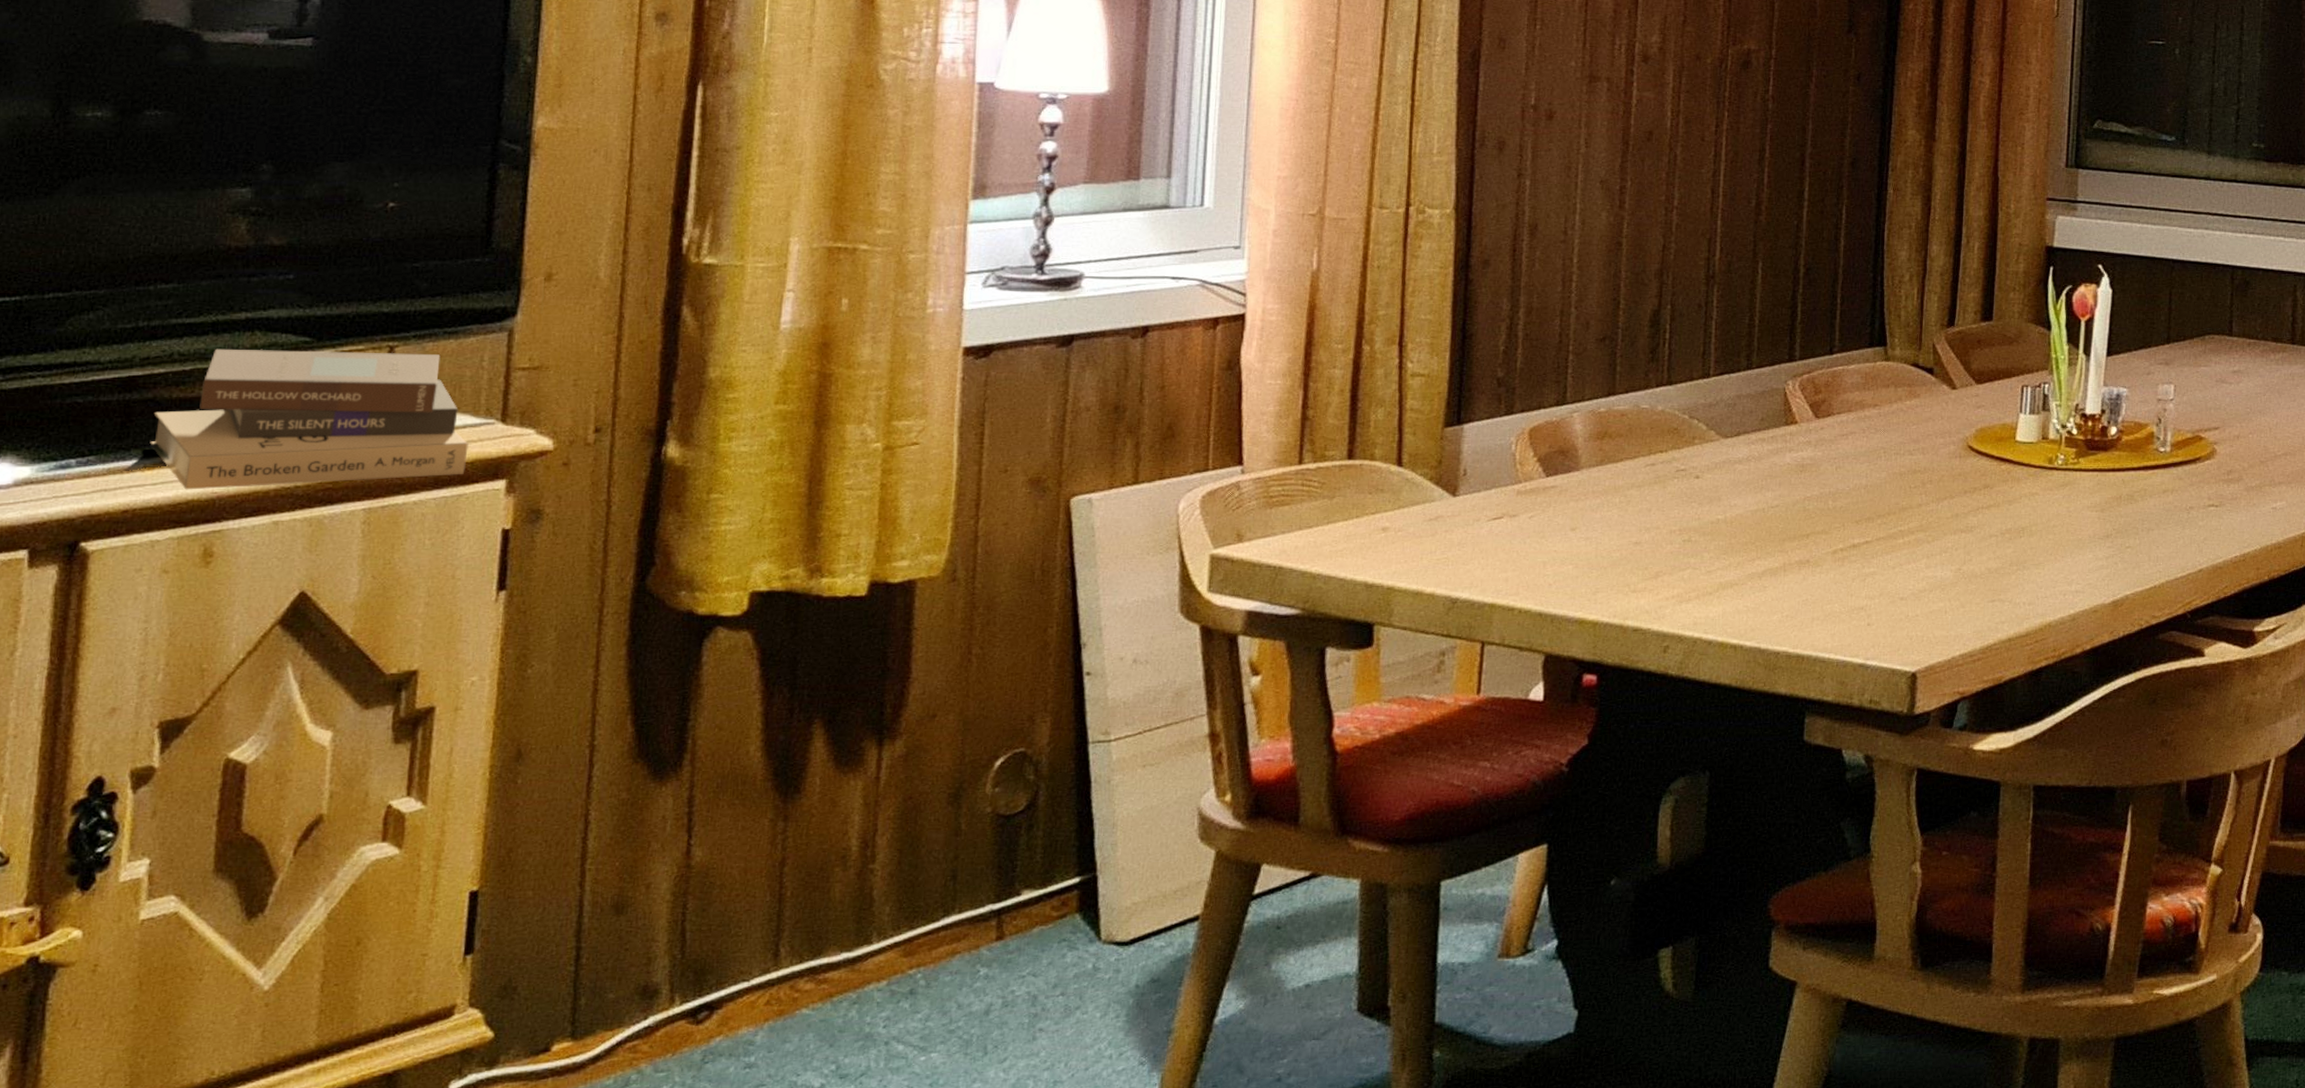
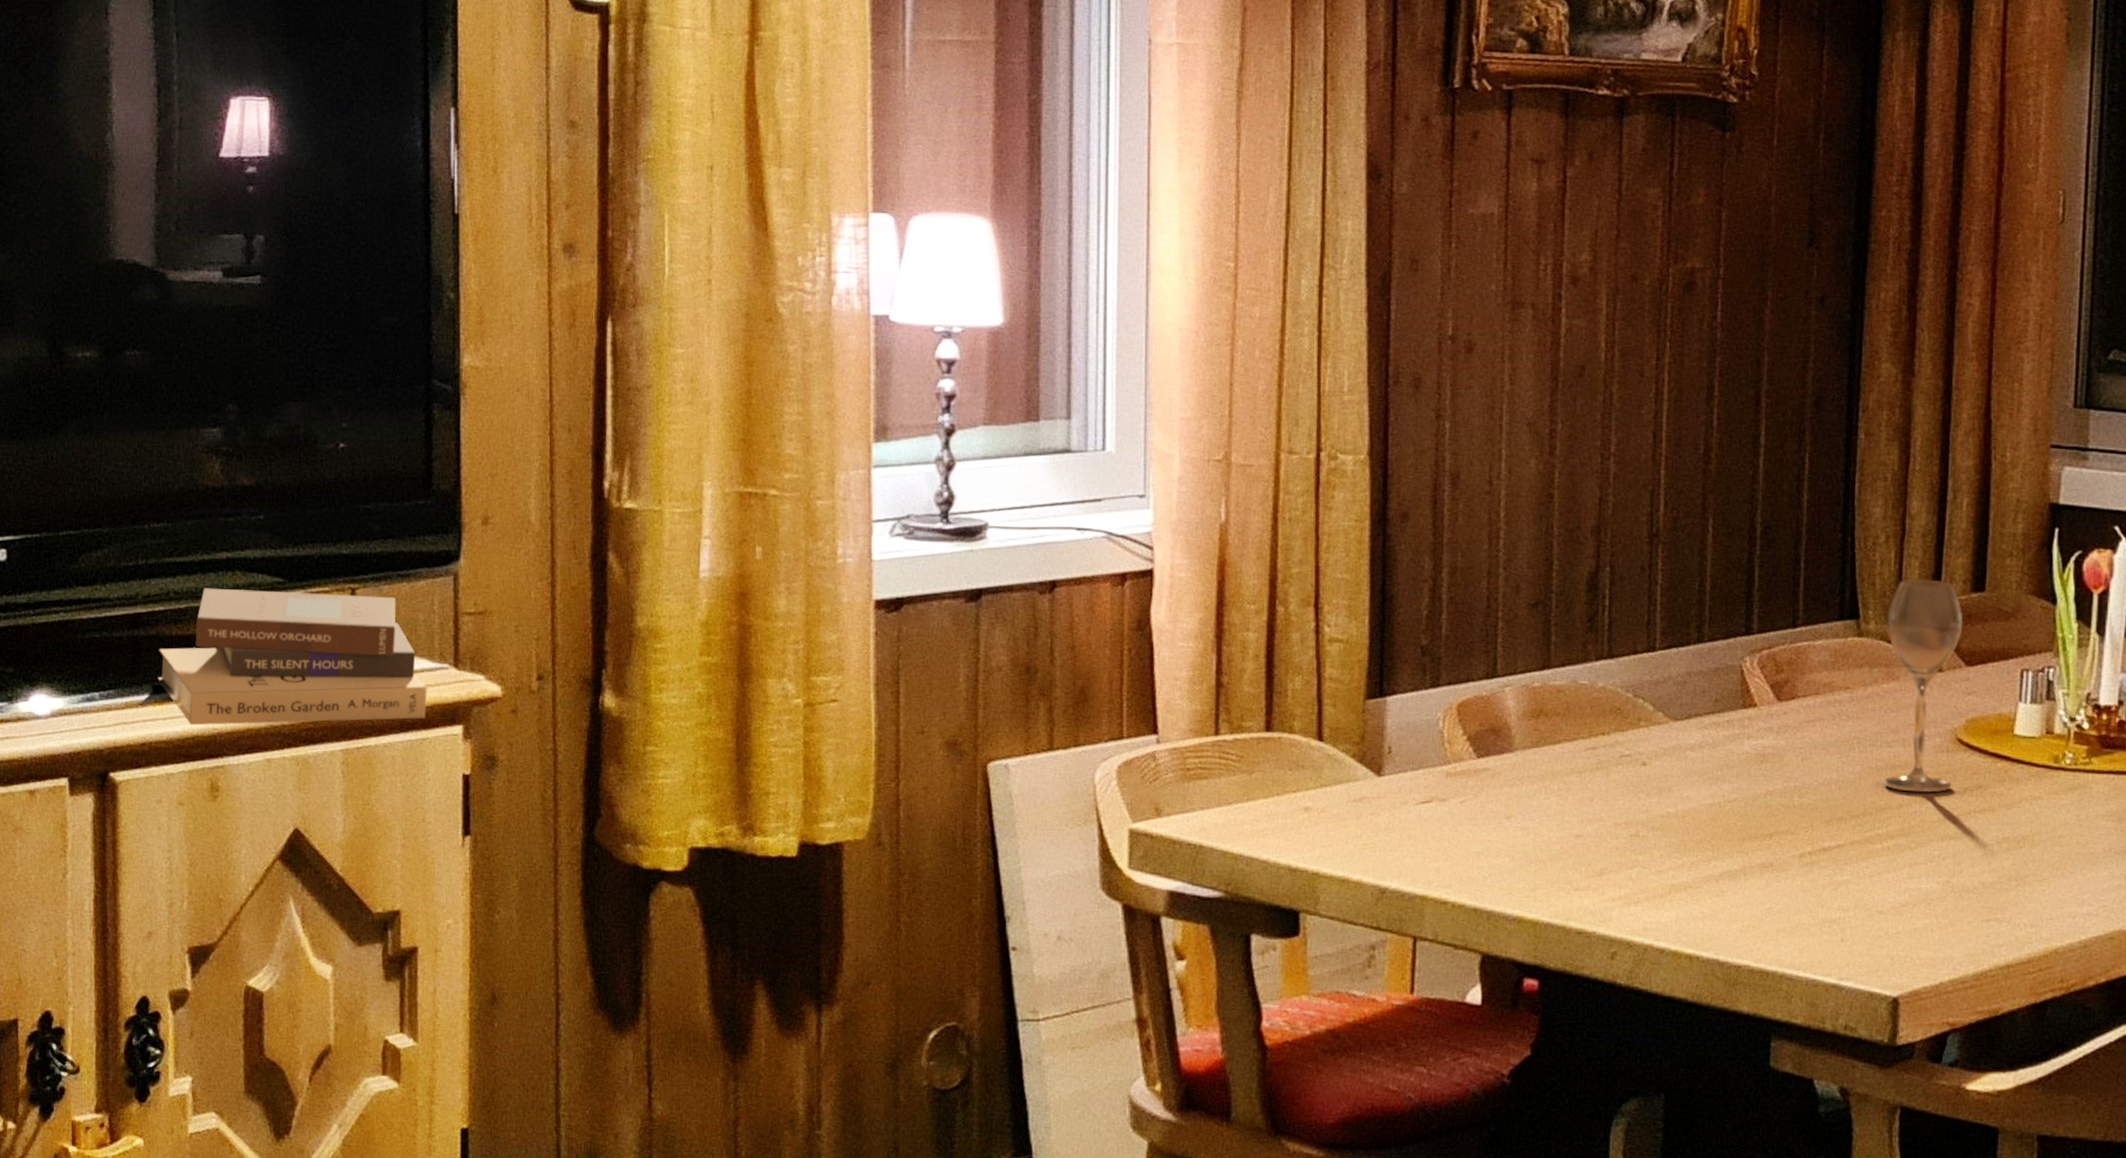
wineglass: none [1906,311,1974,493] -> present [1884,579,1963,793]

